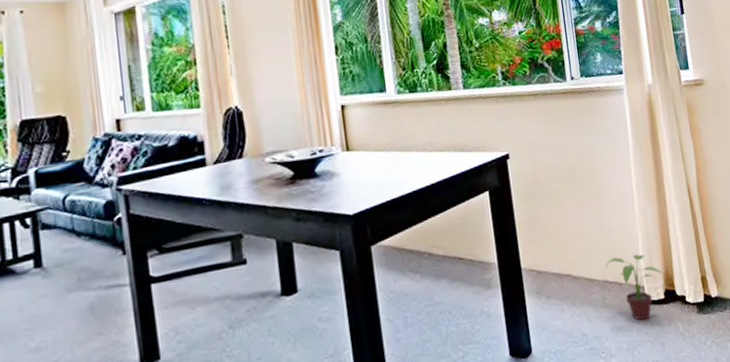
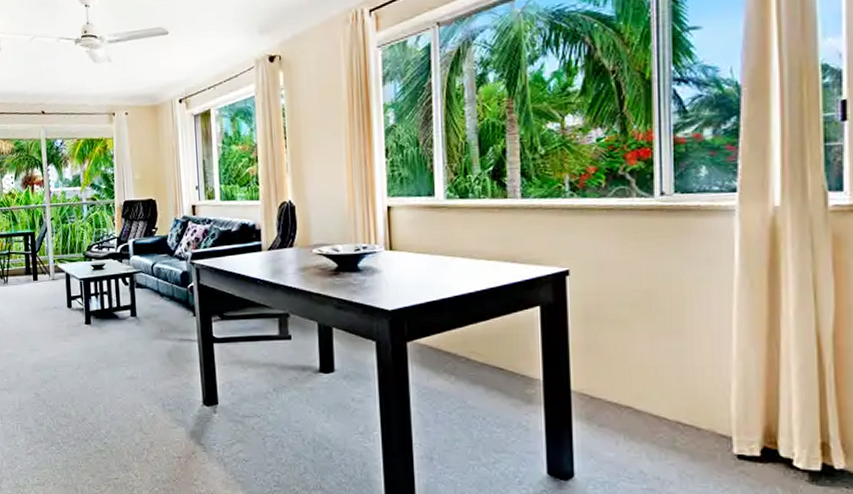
potted plant: present [605,254,665,320] -> none [680,399,765,475]

